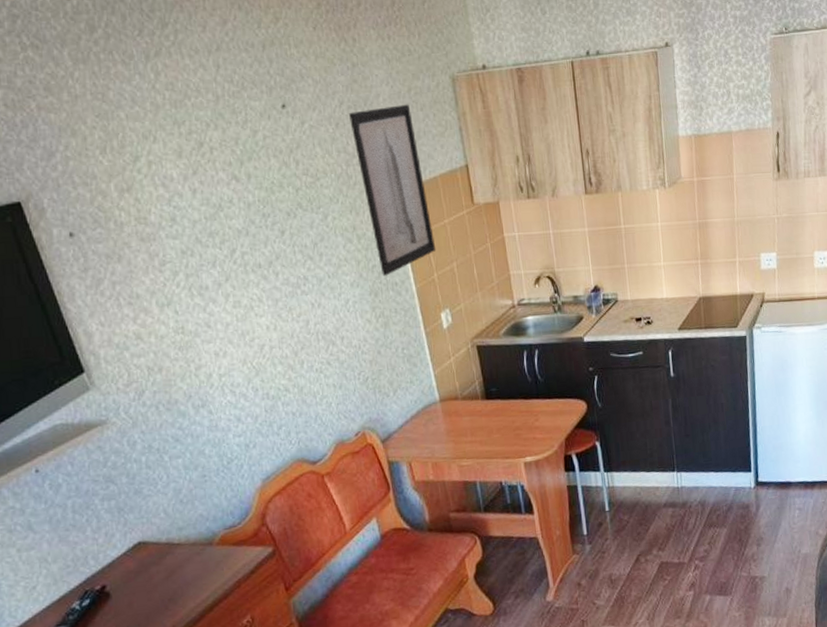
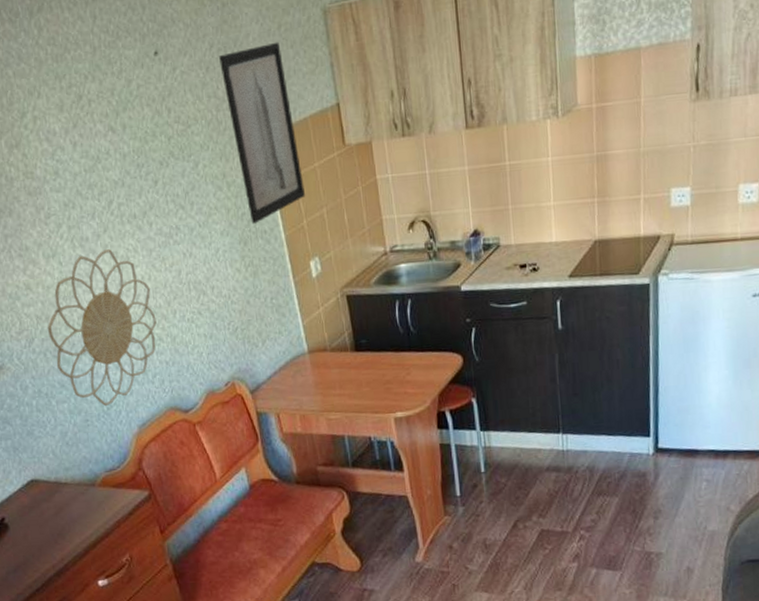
decorative wall piece: none [161,298,283,461] -> present [48,249,157,407]

